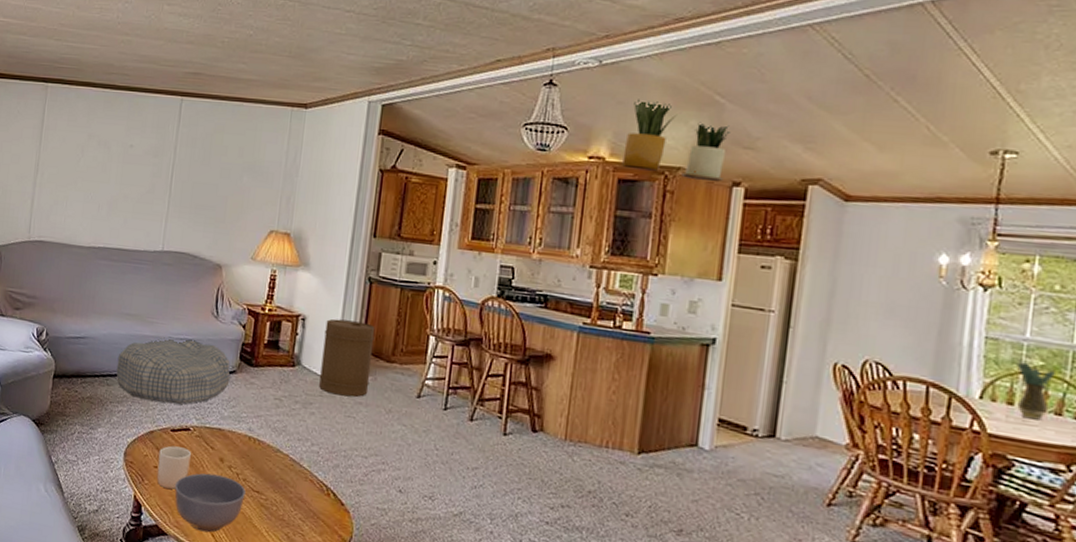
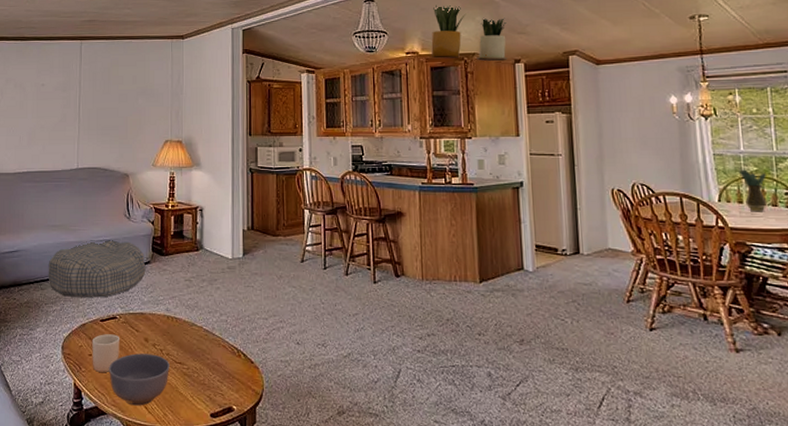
basket: present [319,319,375,397] -> none [219,206,261,270]

